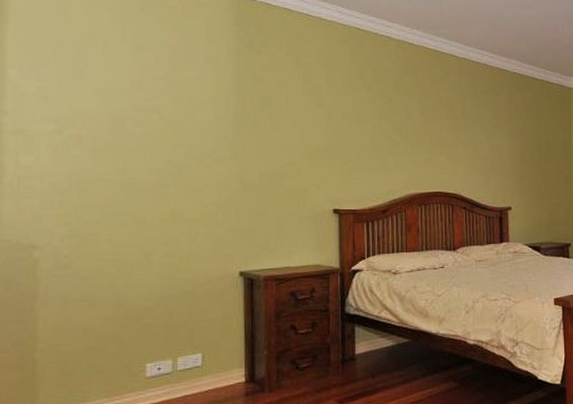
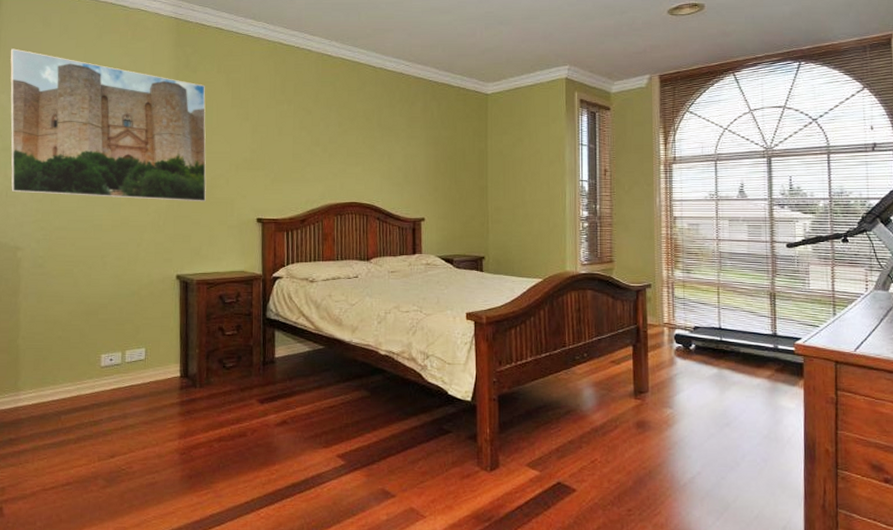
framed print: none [23,17,274,193] -> present [10,48,206,202]

